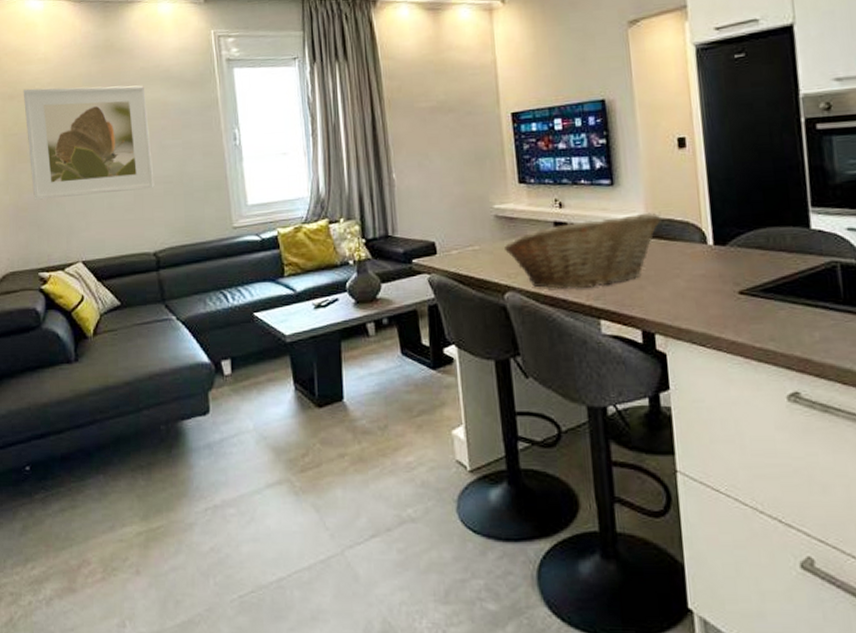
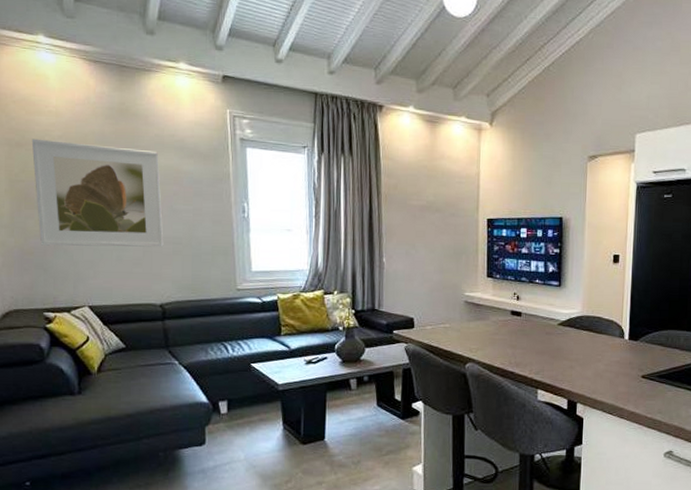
fruit basket: present [505,212,662,289] -> none [470,310,593,364]

